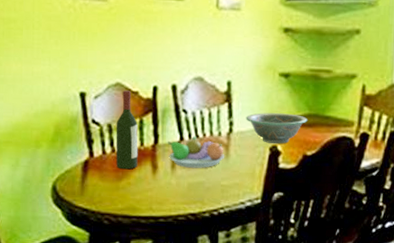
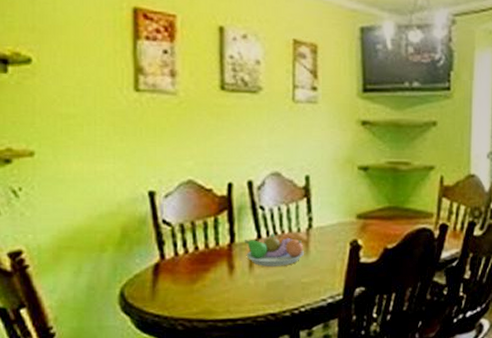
wine bottle: present [115,90,138,170] -> none [189,188,213,271]
decorative bowl: present [246,113,307,144] -> none [325,207,387,239]

